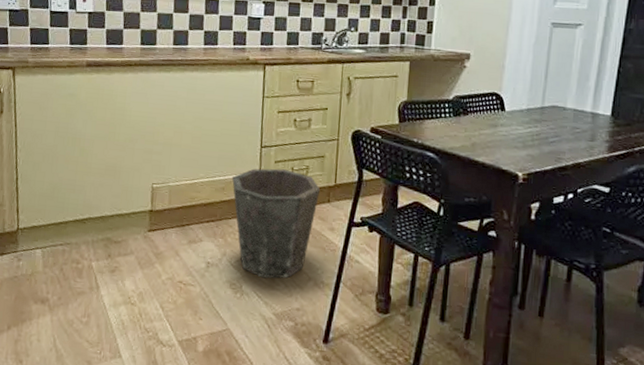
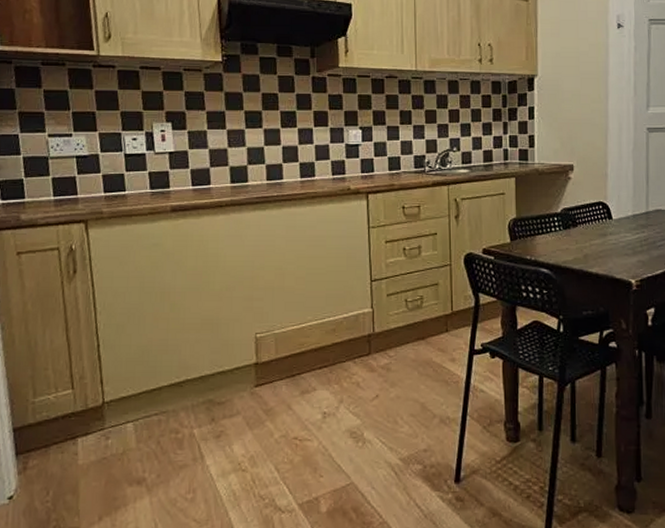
waste bin: present [232,168,321,279] -> none [343,302,438,422]

